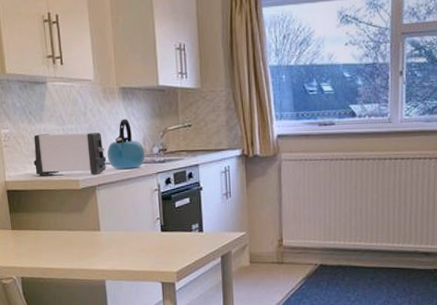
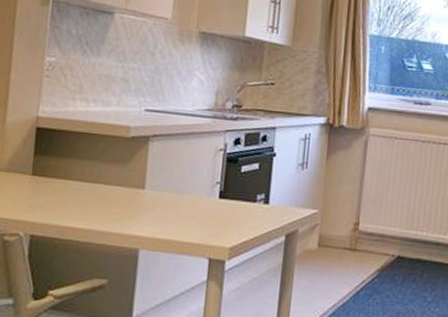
toaster: present [33,132,107,177] -> none [78,68,169,124]
kettle: present [106,119,145,169] -> none [169,66,216,122]

